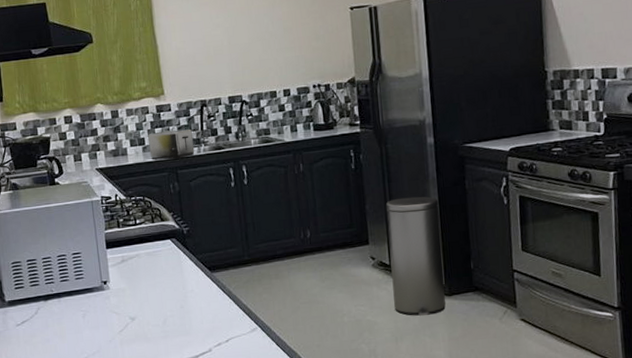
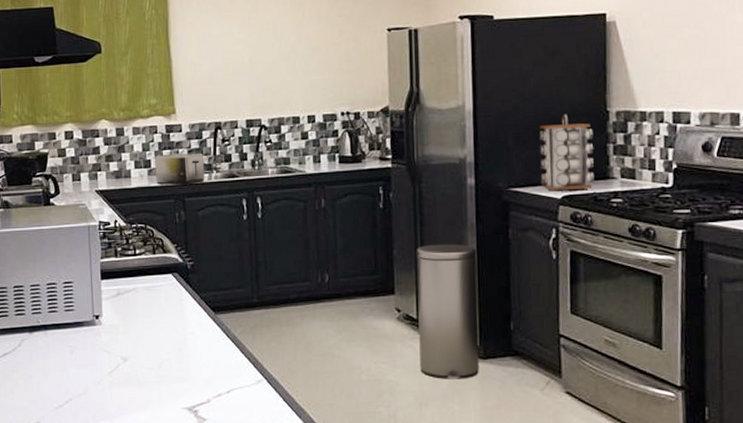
spice rack: none [487,74,537,145] -> present [538,113,594,191]

